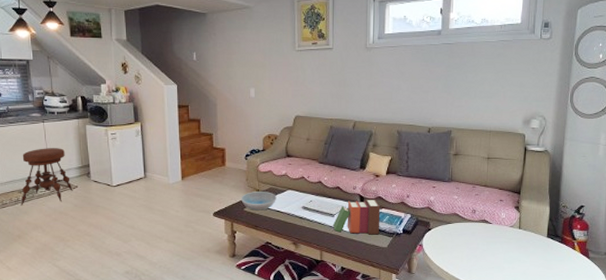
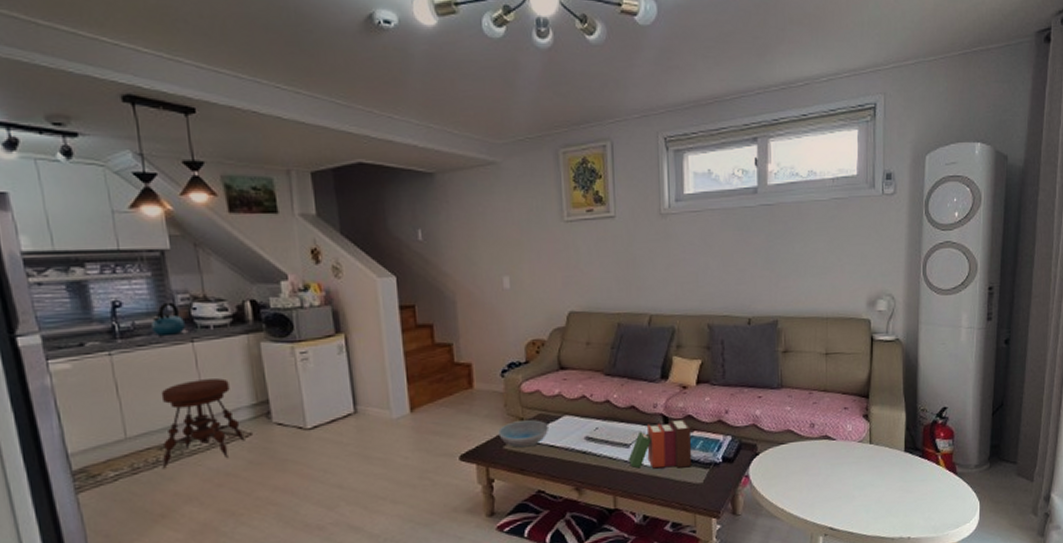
kettle: none [18,95,39,118] -> present [150,302,185,337]

